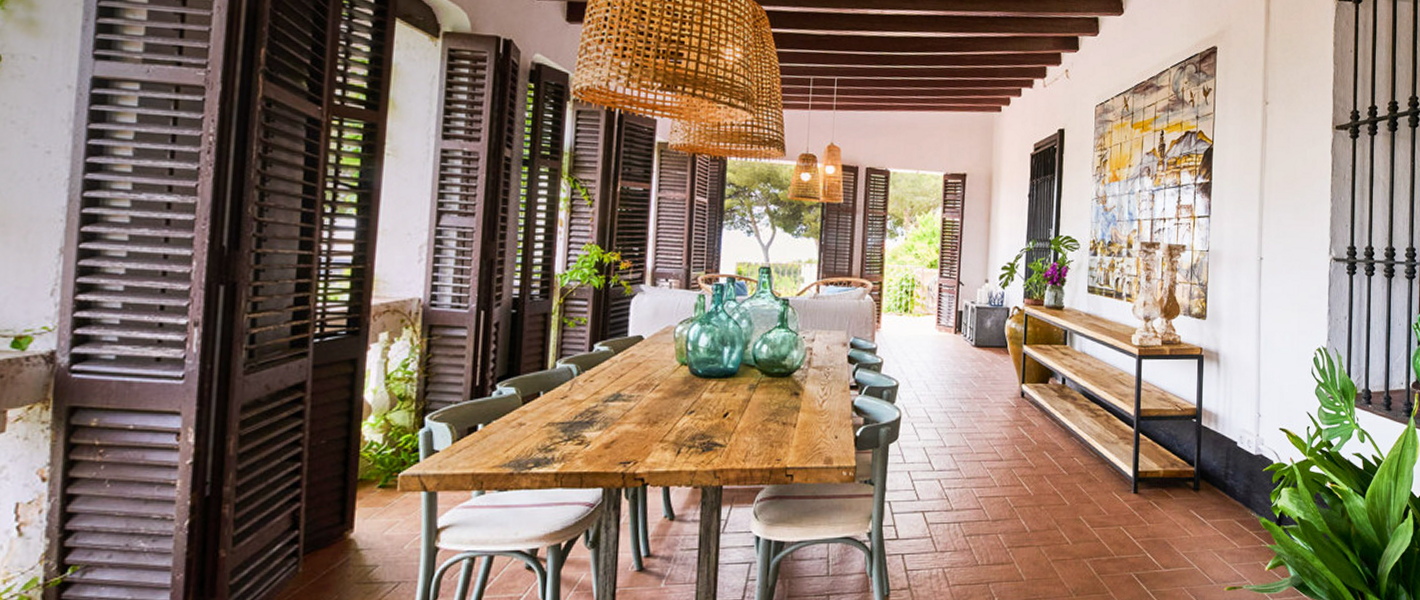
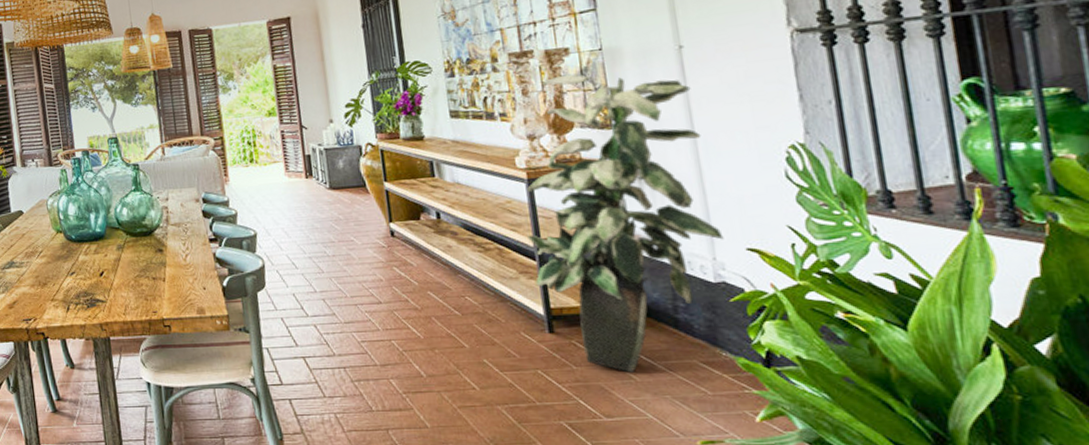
indoor plant: none [1131,268,1266,529] -> present [527,74,724,373]

